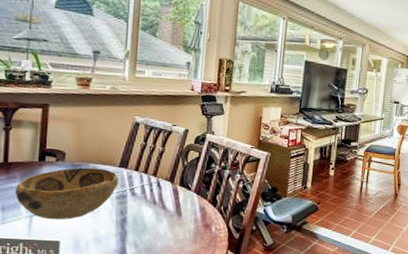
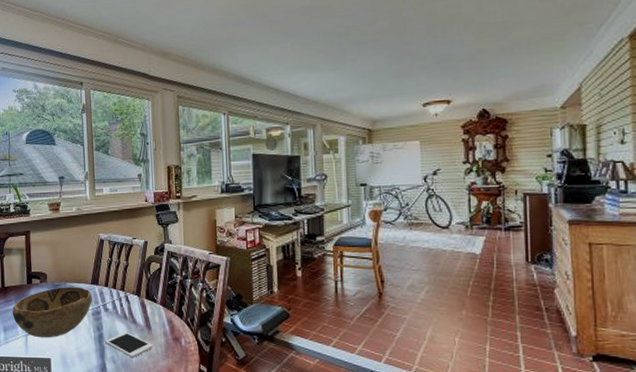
cell phone: none [128,217,182,243] -> present [105,332,154,358]

